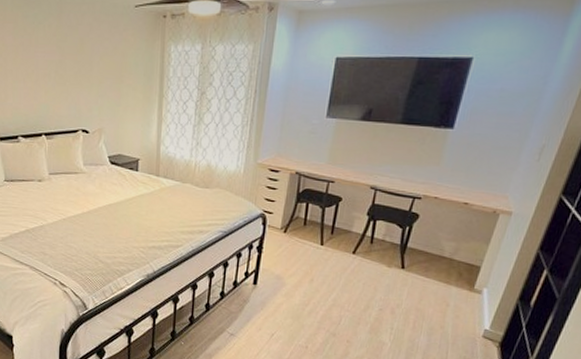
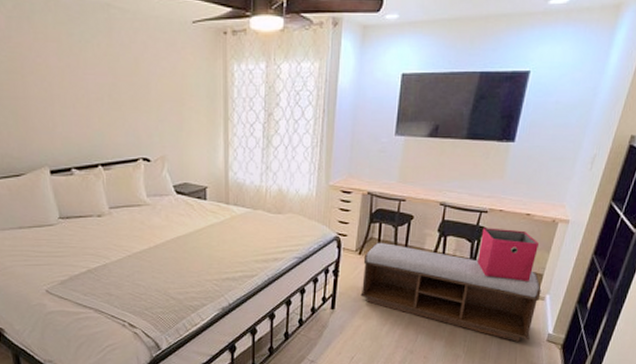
bench: none [283,221,478,335] -> present [360,242,541,342]
storage bin: none [408,214,477,273] -> present [477,228,539,281]

